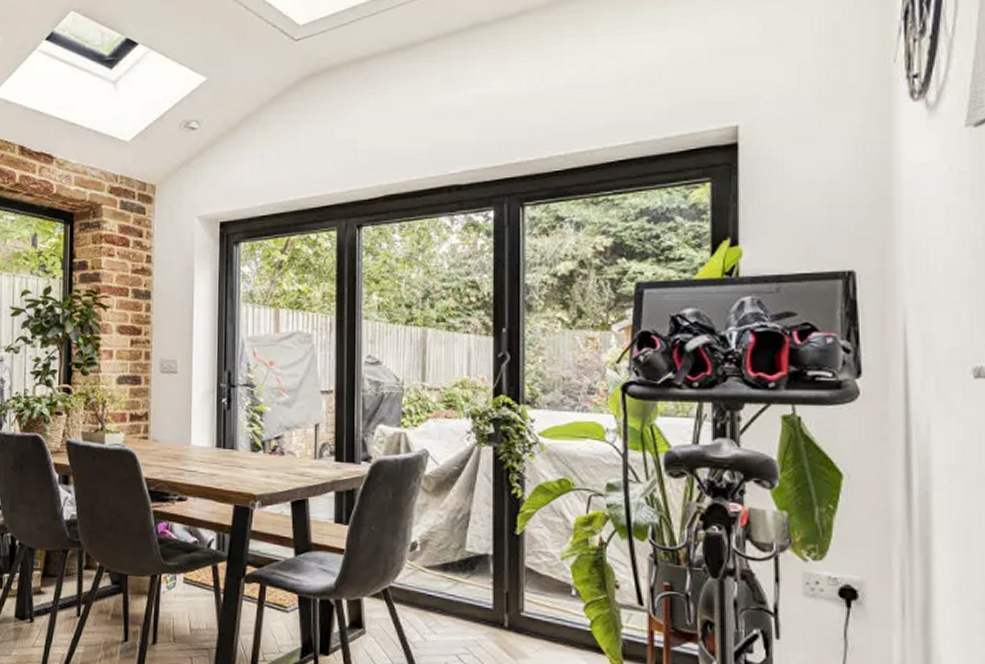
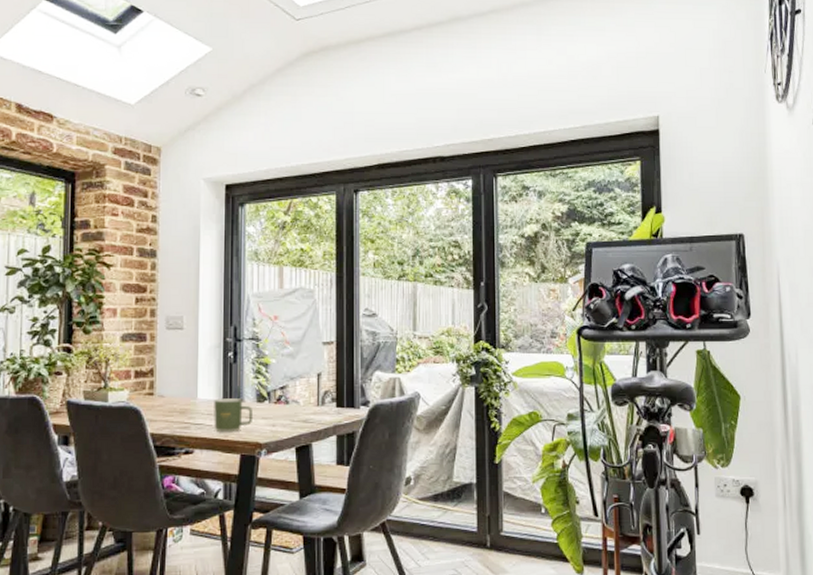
mug: none [207,446,246,481] -> present [214,398,252,432]

